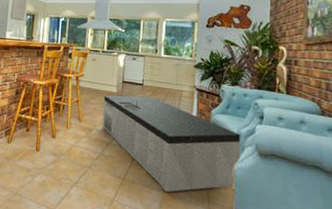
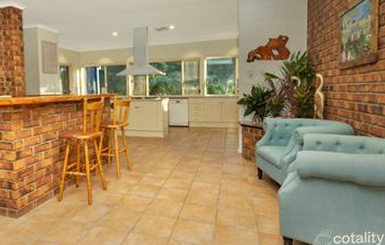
coffee table: present [101,95,240,193] -> none [151,137,283,224]

